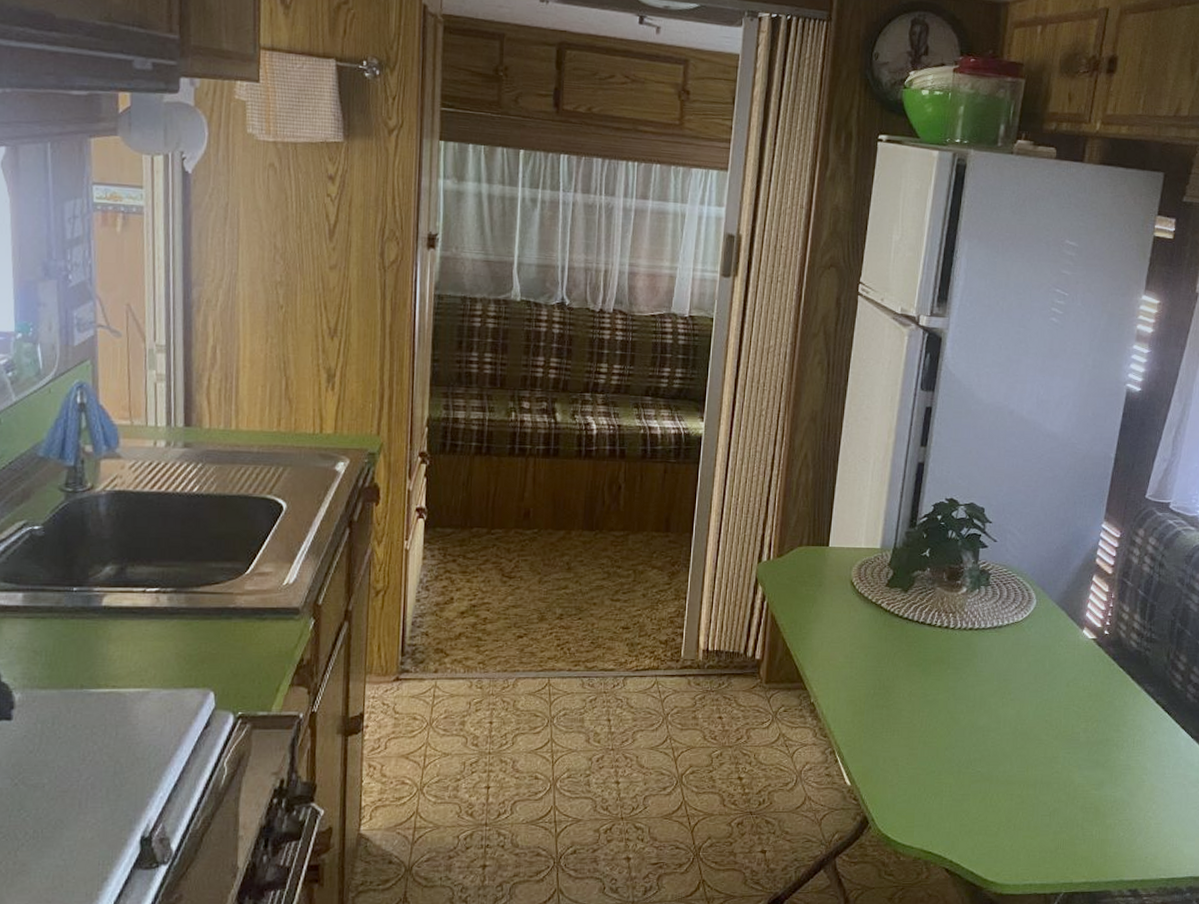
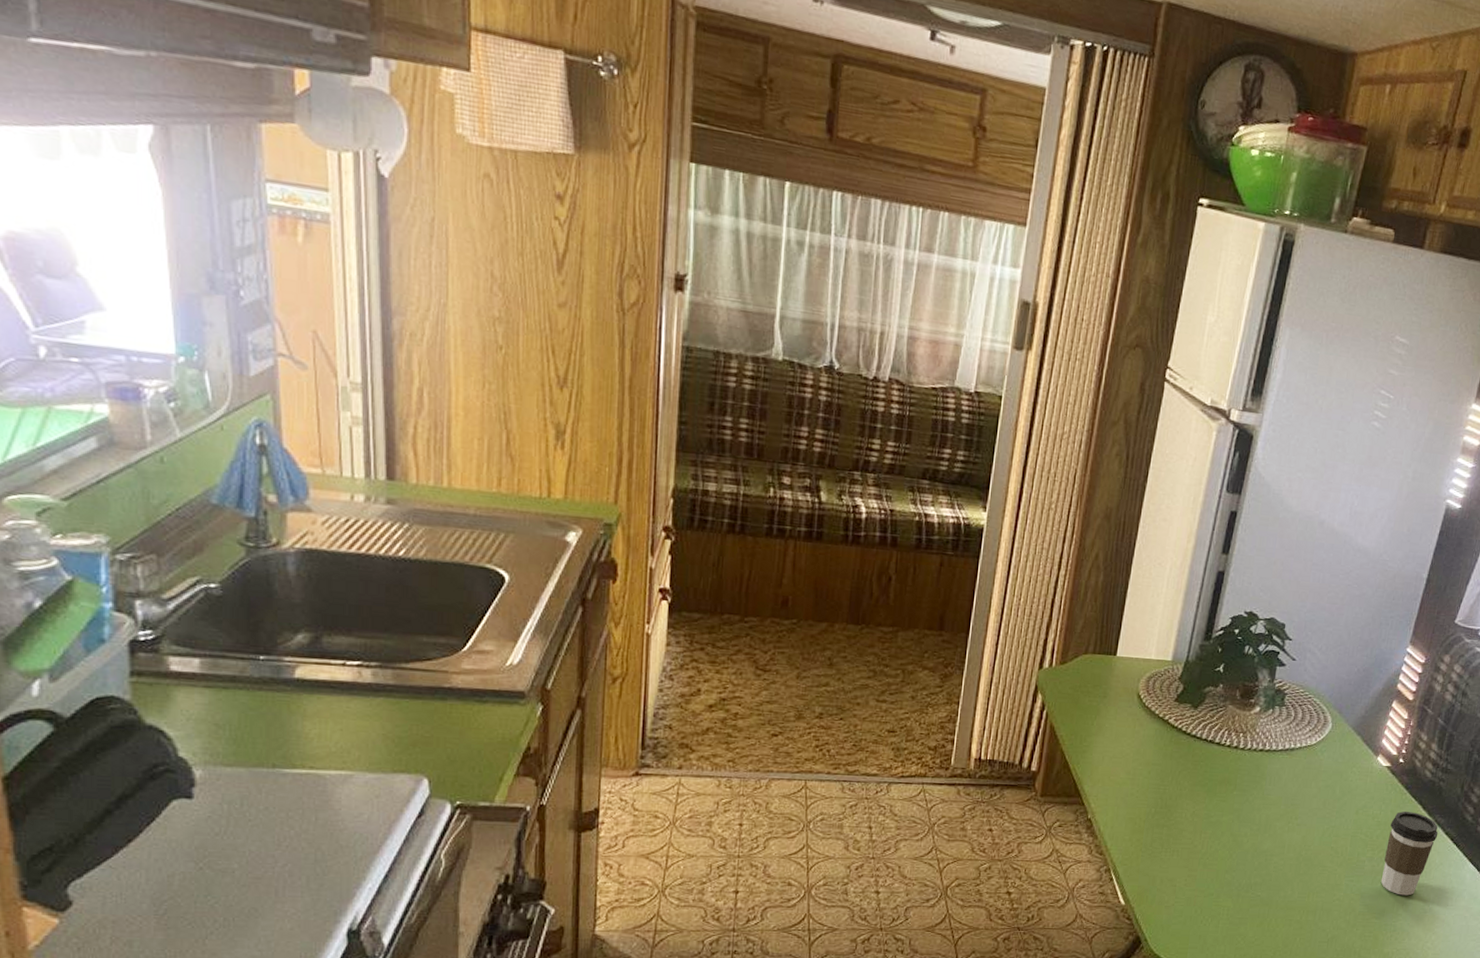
coffee cup: none [1097,681,1149,766] -> present [1380,811,1438,896]

